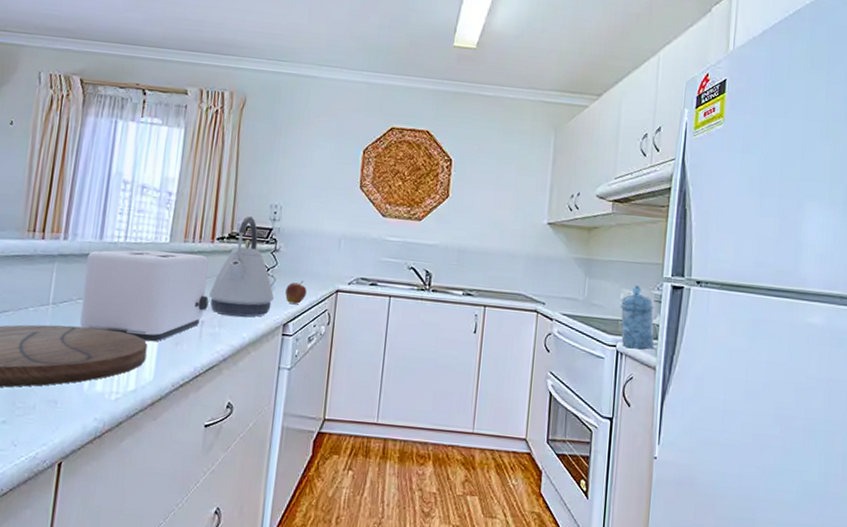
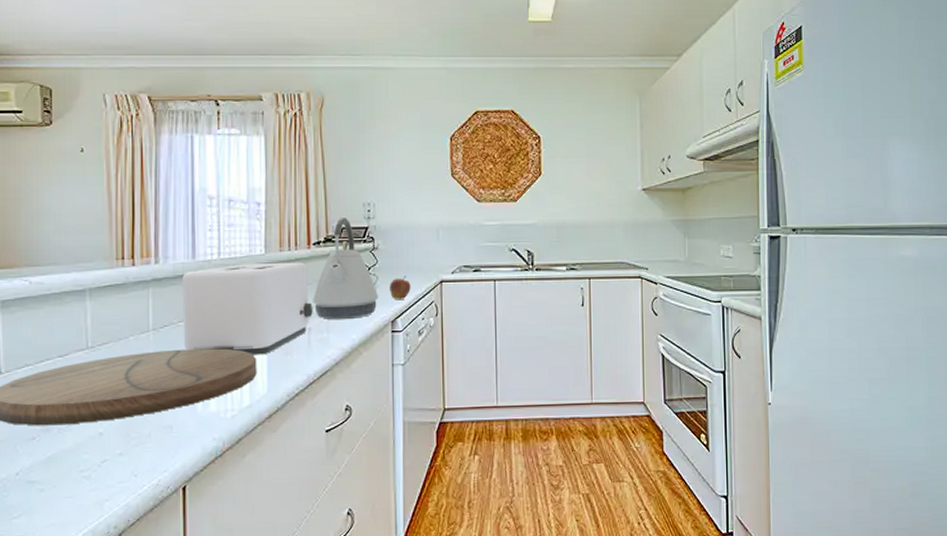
canister: present [620,285,655,350] -> none [721,240,758,302]

